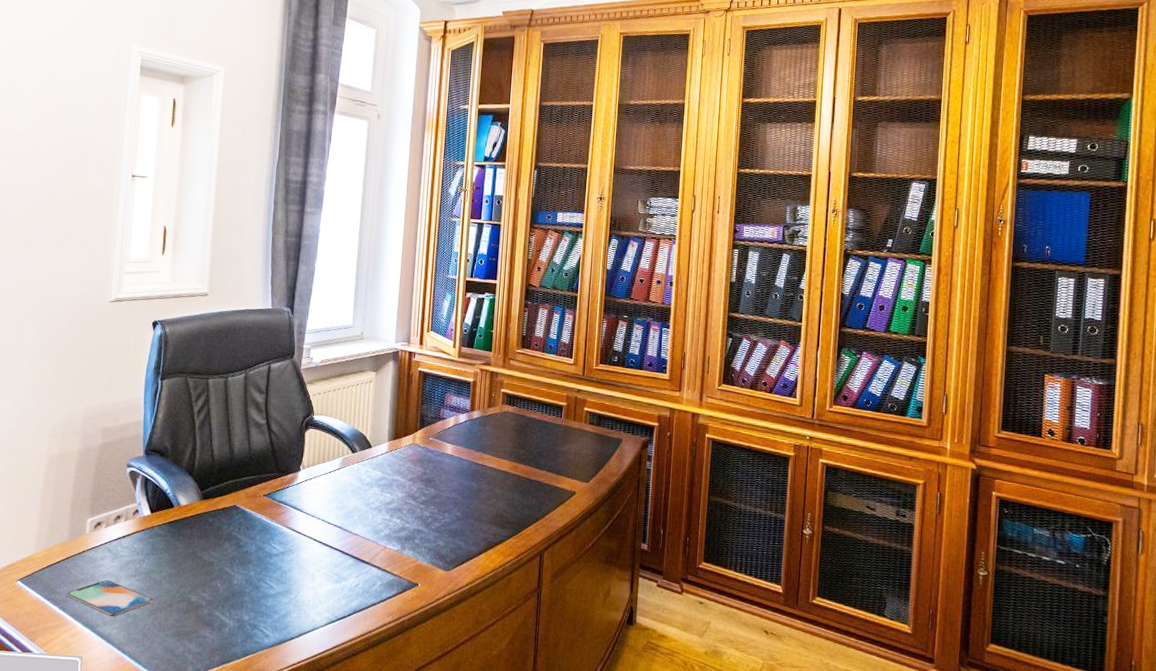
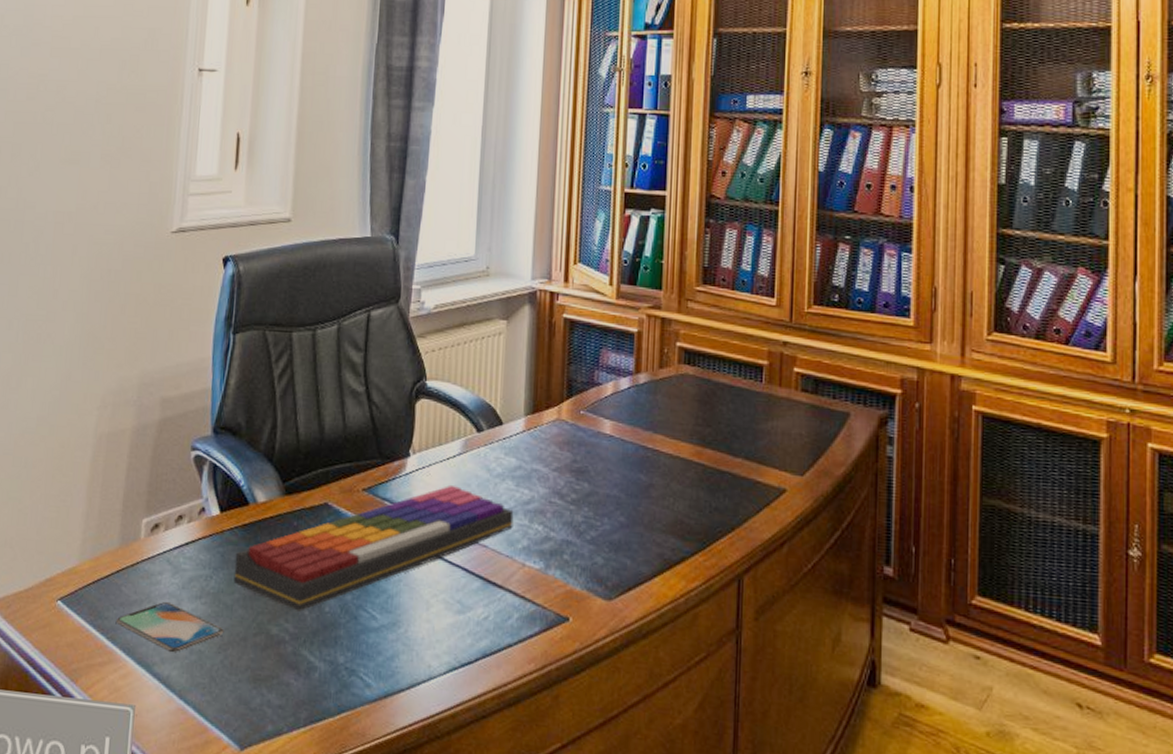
computer keyboard: none [161,492,379,584] -> present [233,486,514,612]

